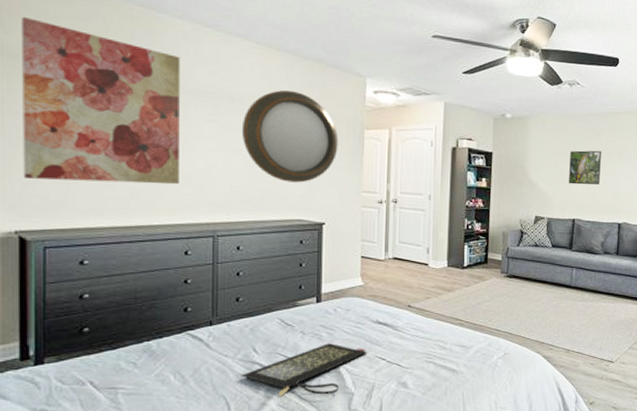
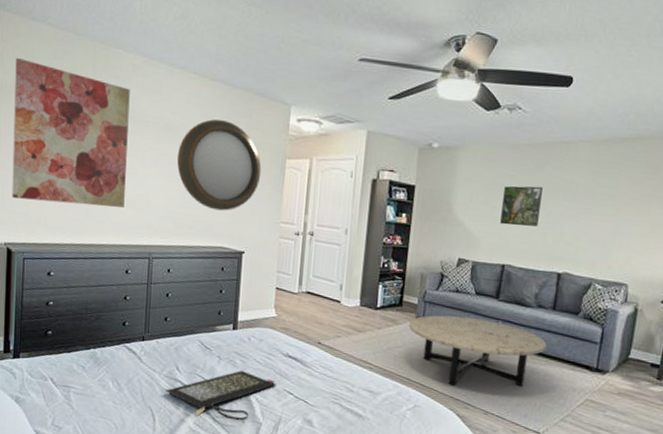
coffee table: none [495,268,614,330] -> present [409,315,547,387]

